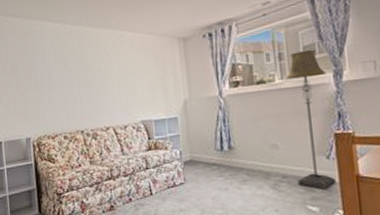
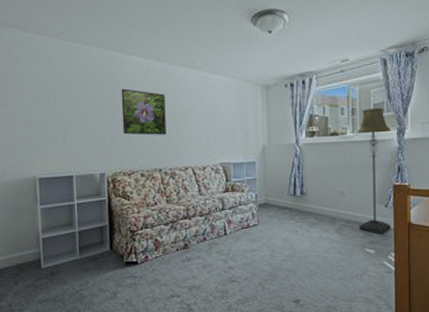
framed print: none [41,54,86,99] -> present [121,88,166,135]

